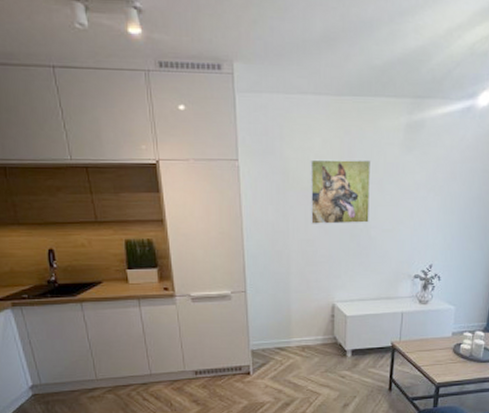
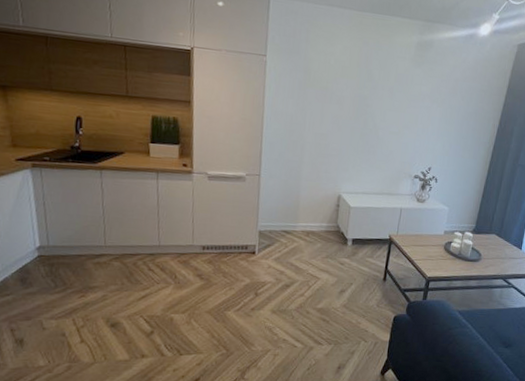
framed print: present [310,159,372,224] -> none [326,63,385,125]

